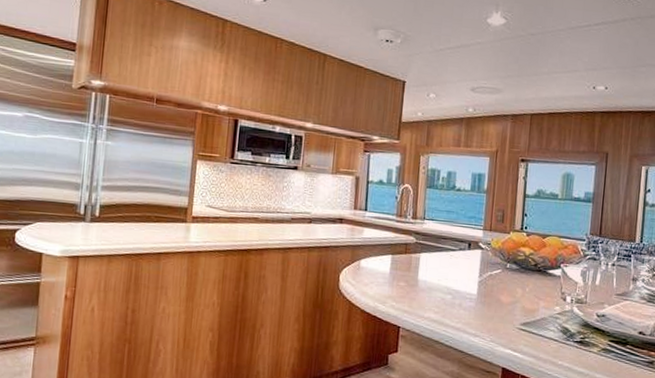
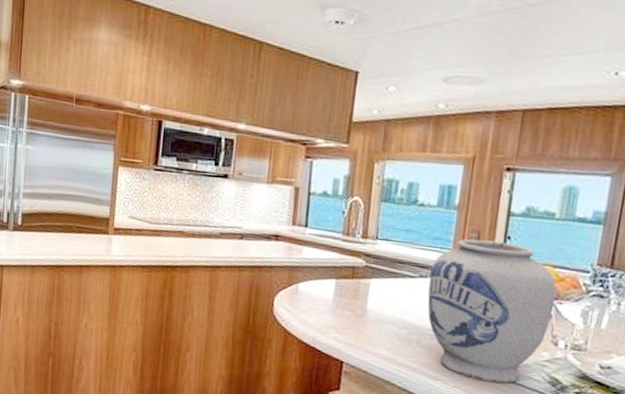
vase: none [466,217,563,336] -> present [427,239,557,384]

